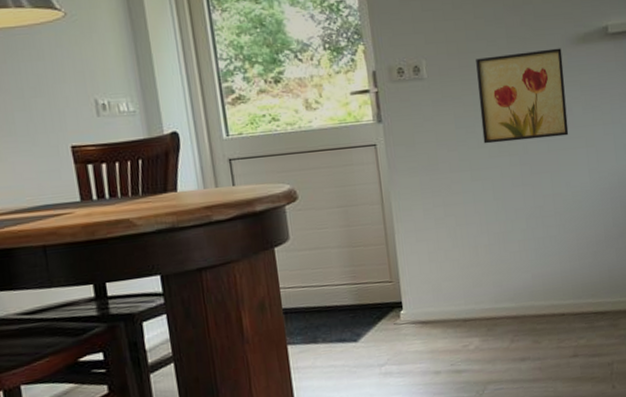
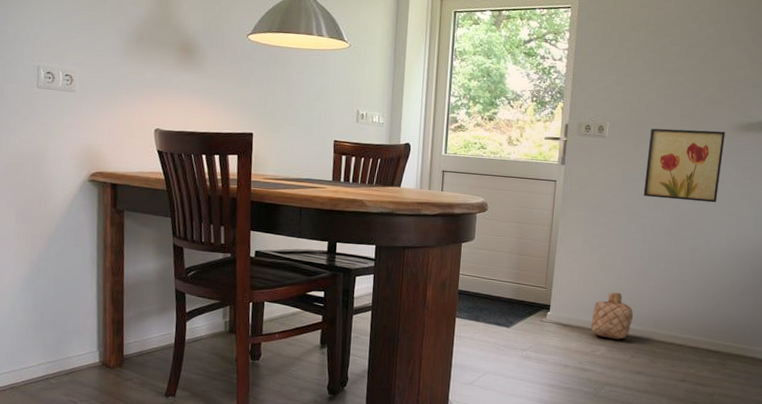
basket: none [454,267,503,327] -> present [591,292,633,340]

